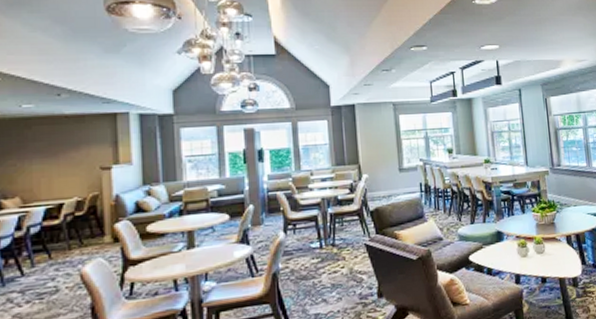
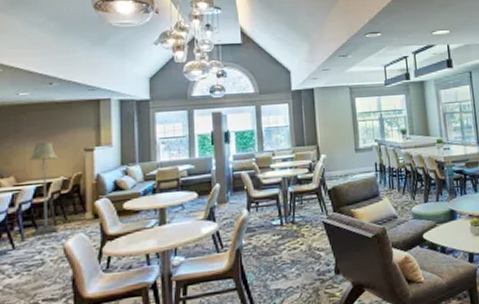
floor lamp: none [37,159,74,262] -> present [29,141,59,236]

